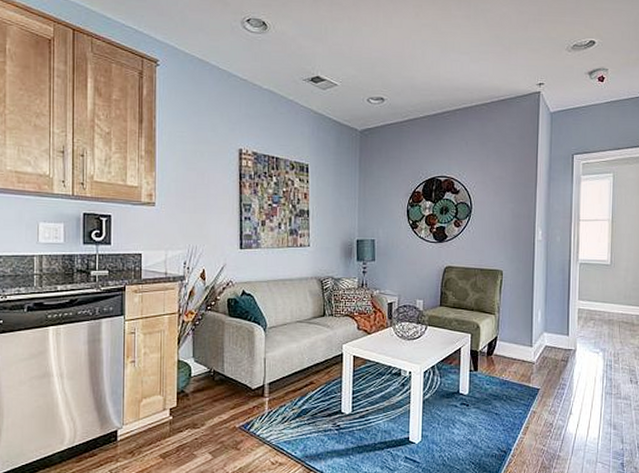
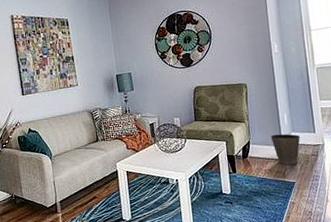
waste basket: none [520,332,552,369] -> present [270,134,300,165]

